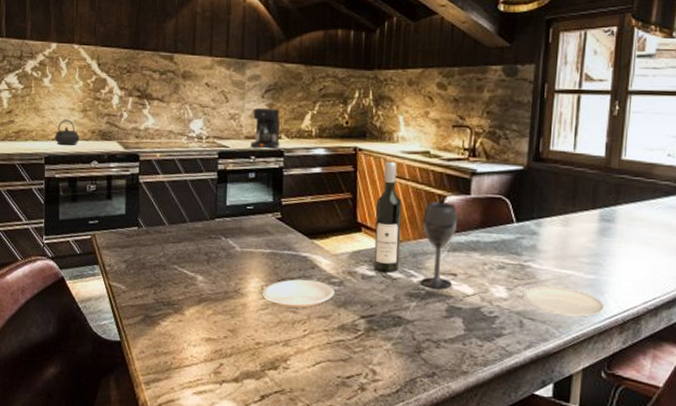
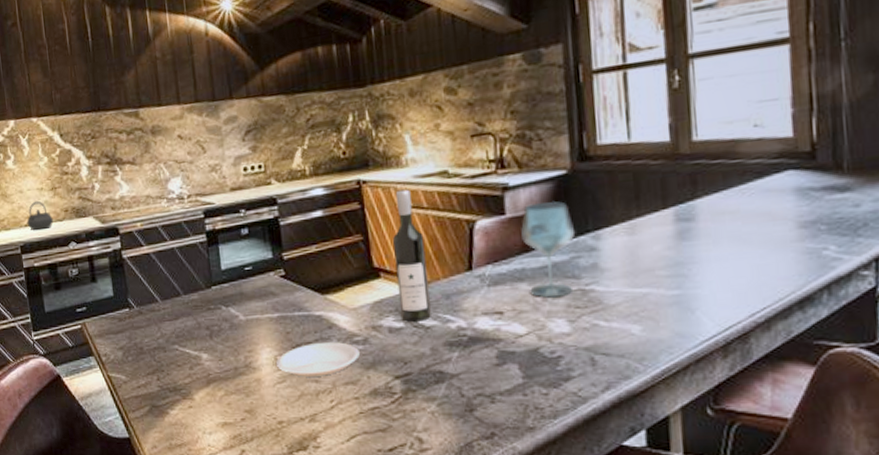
coffee maker: present [251,108,280,149] -> none [235,151,271,200]
wine glass: present [421,202,458,289] -> none [450,228,499,333]
wine glass: none [480,189,523,268] -> present [521,201,576,298]
plate: present [523,286,605,317] -> none [590,310,699,345]

